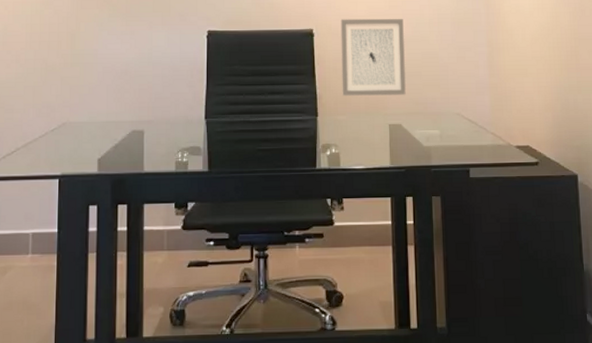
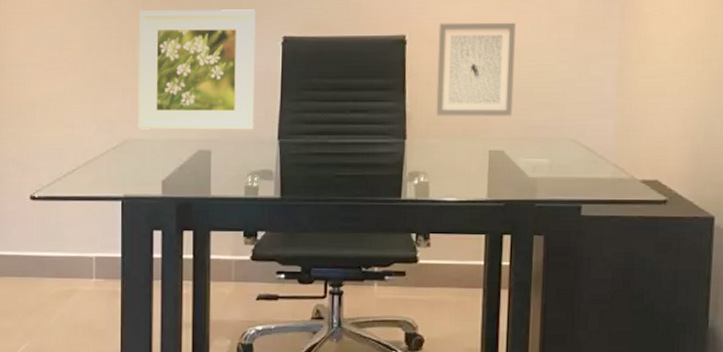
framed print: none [75,8,183,113] -> present [137,9,256,130]

